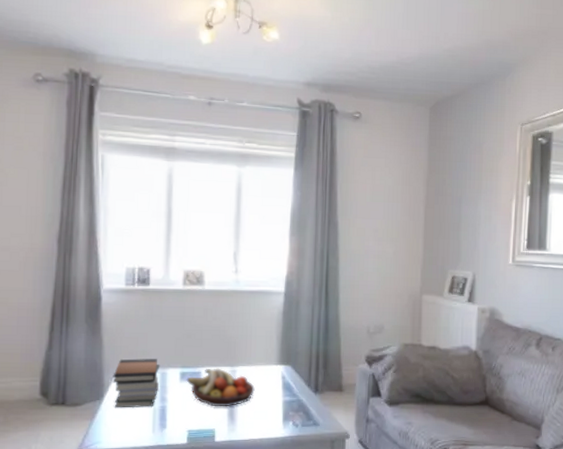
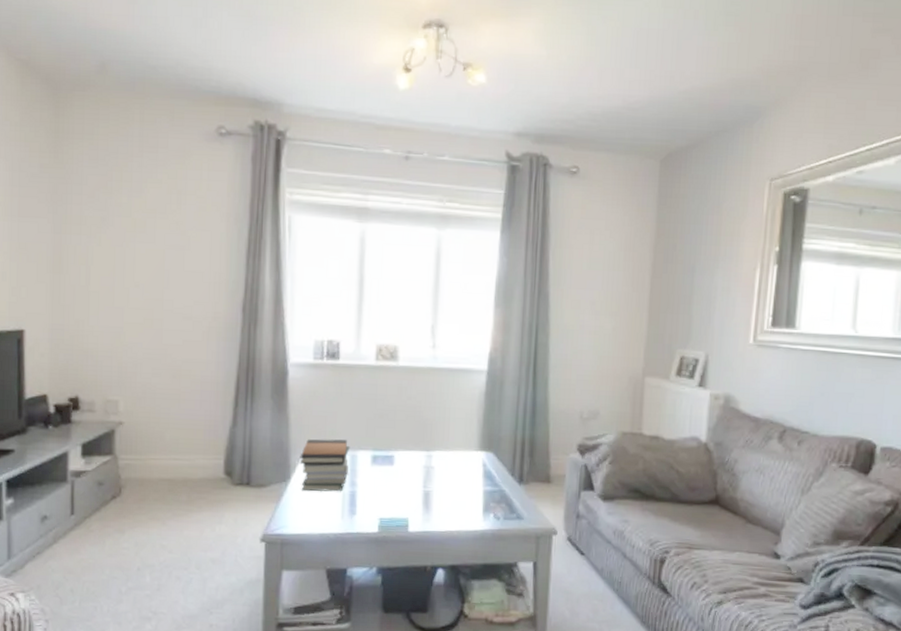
fruit bowl: present [186,368,255,407] -> none [378,452,452,495]

